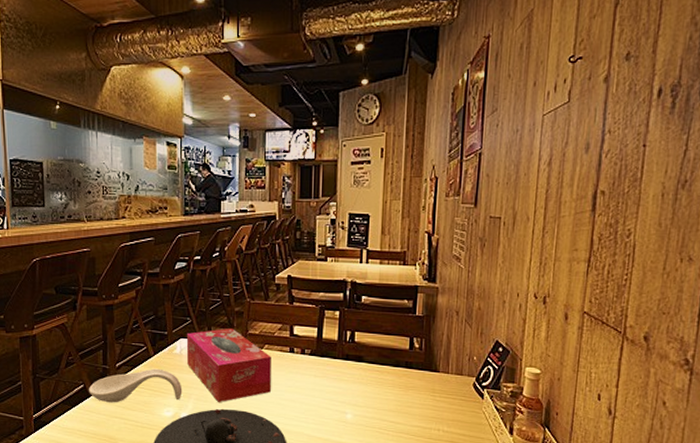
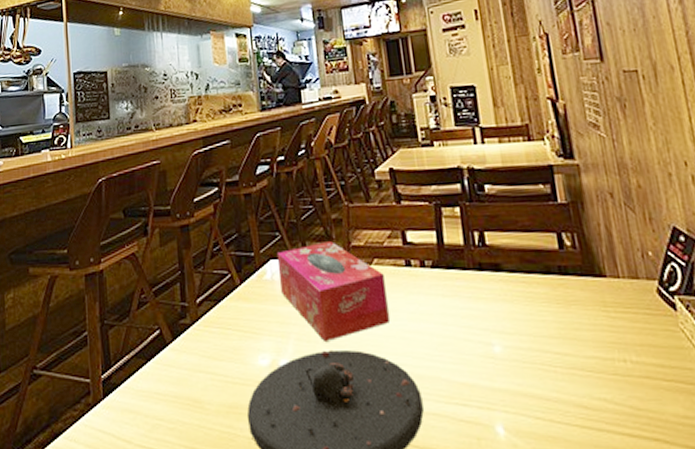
spoon rest: present [89,368,183,403] -> none [166,301,279,352]

